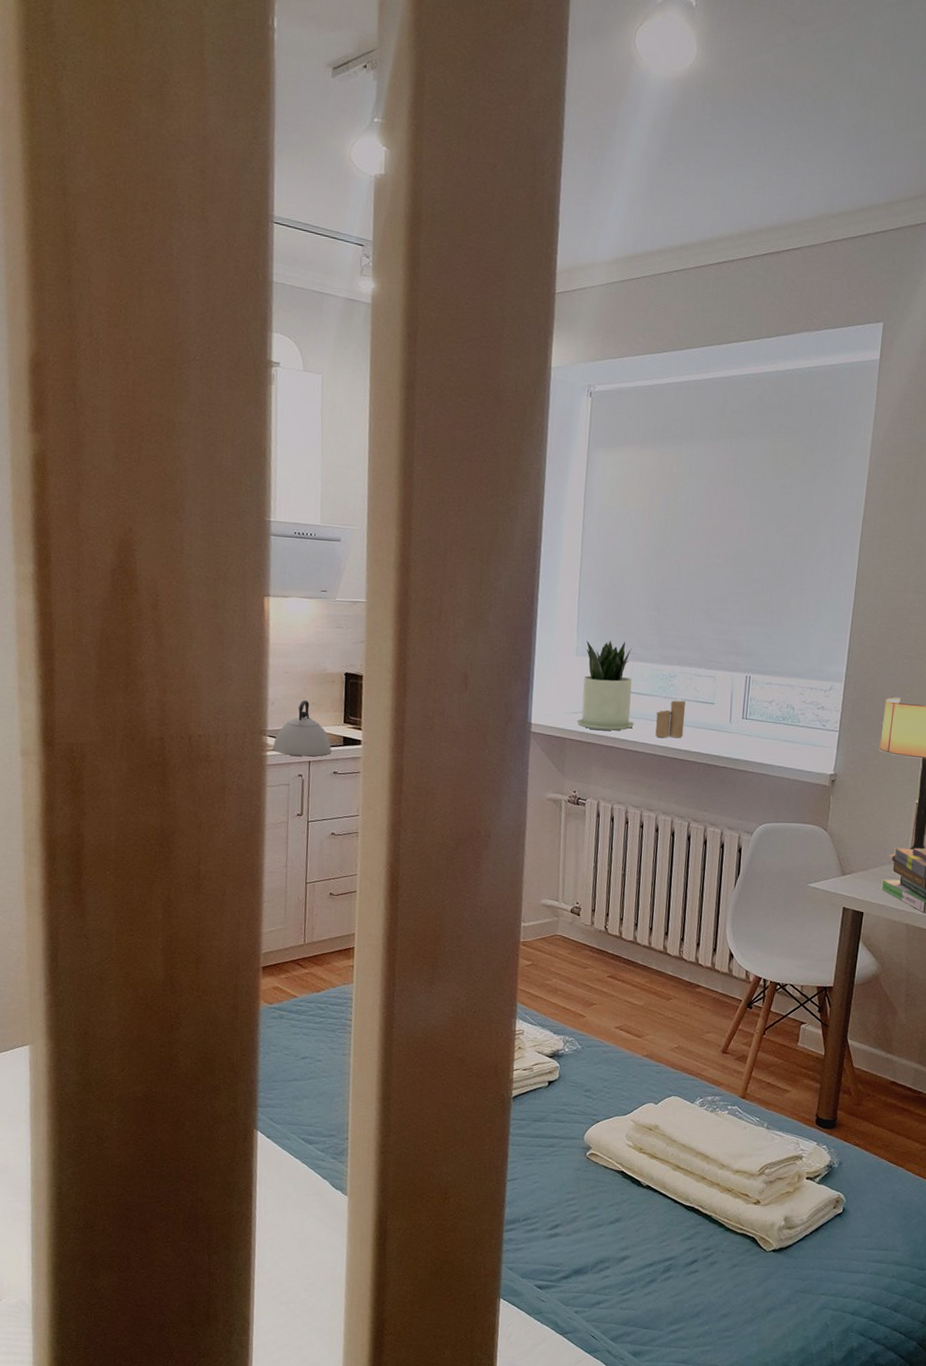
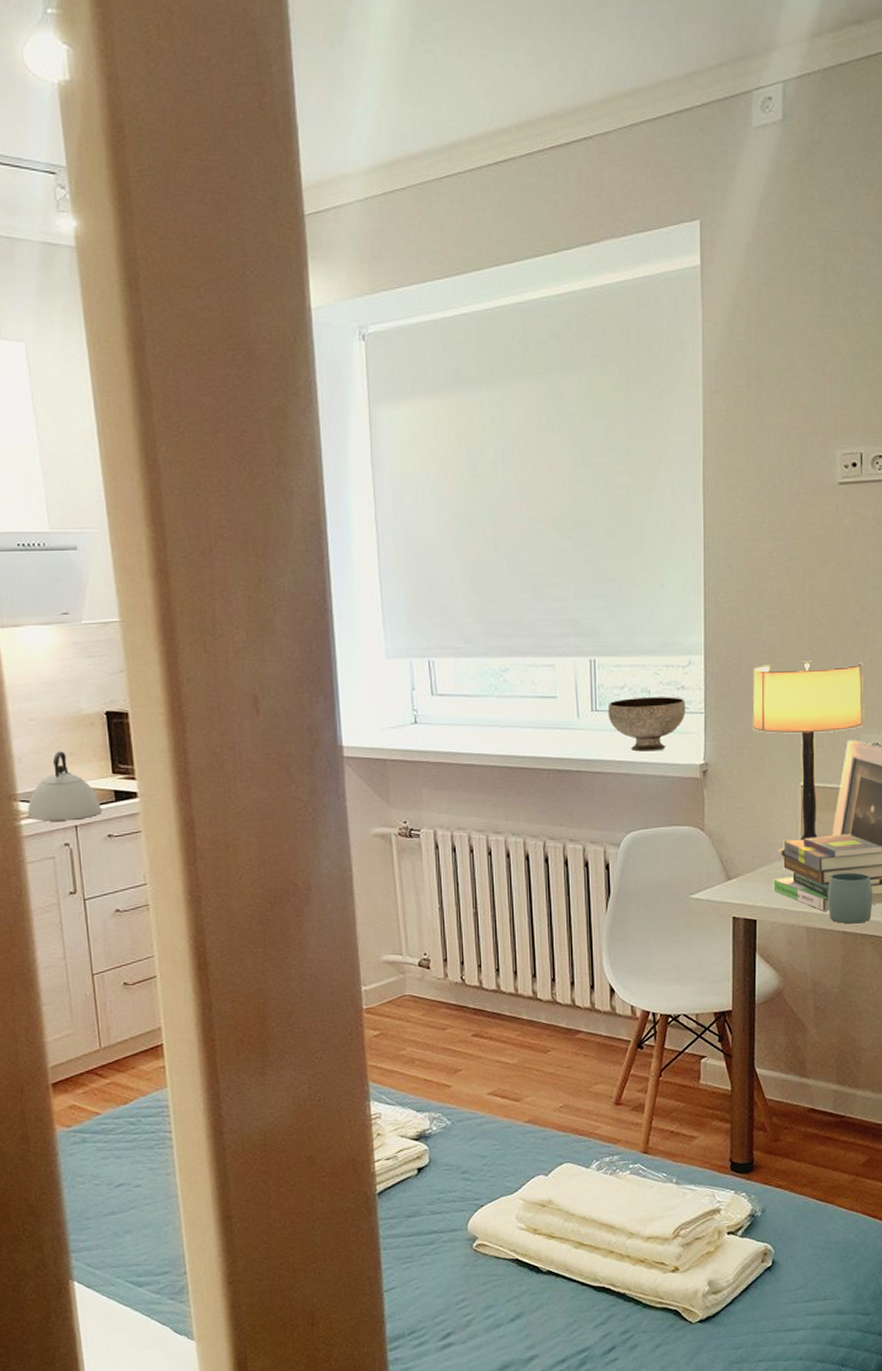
planter: present [576,640,635,731] -> none [396,634,467,746]
candle: present [655,695,686,738] -> none [490,692,525,745]
bowl: none [755,711,824,759] -> present [608,697,686,752]

